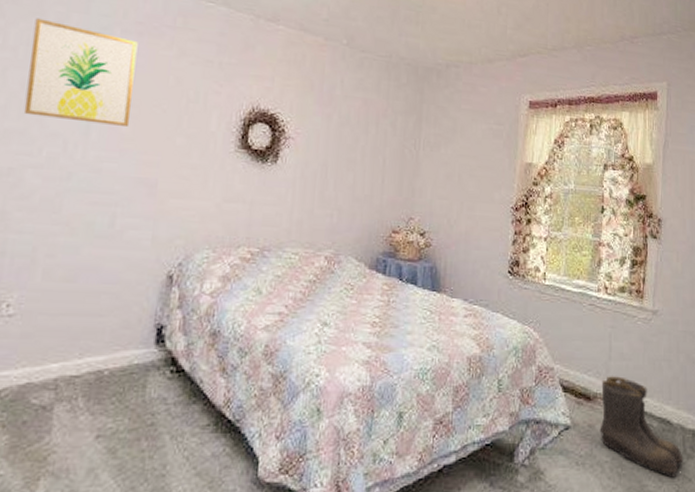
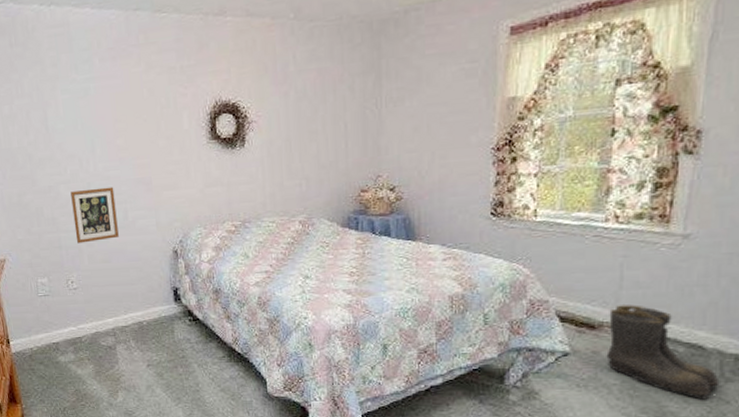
wall art: present [23,18,138,126] -> none [37,65,122,145]
picture frame: none [31,180,104,252] -> present [70,187,119,244]

